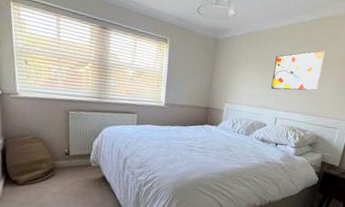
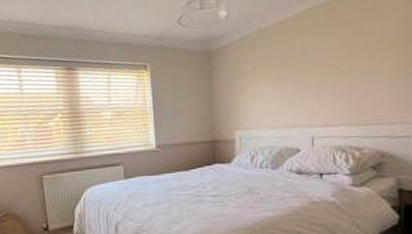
wall art: present [271,50,325,91] -> none [295,32,367,99]

